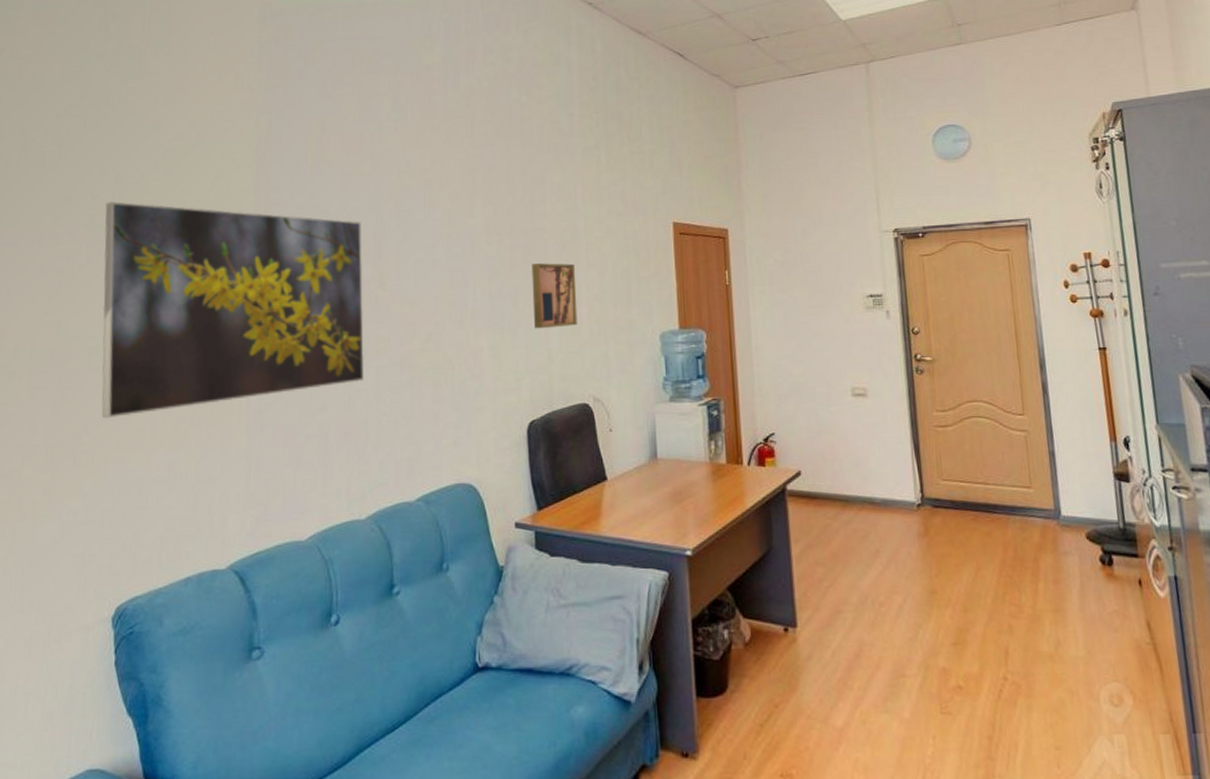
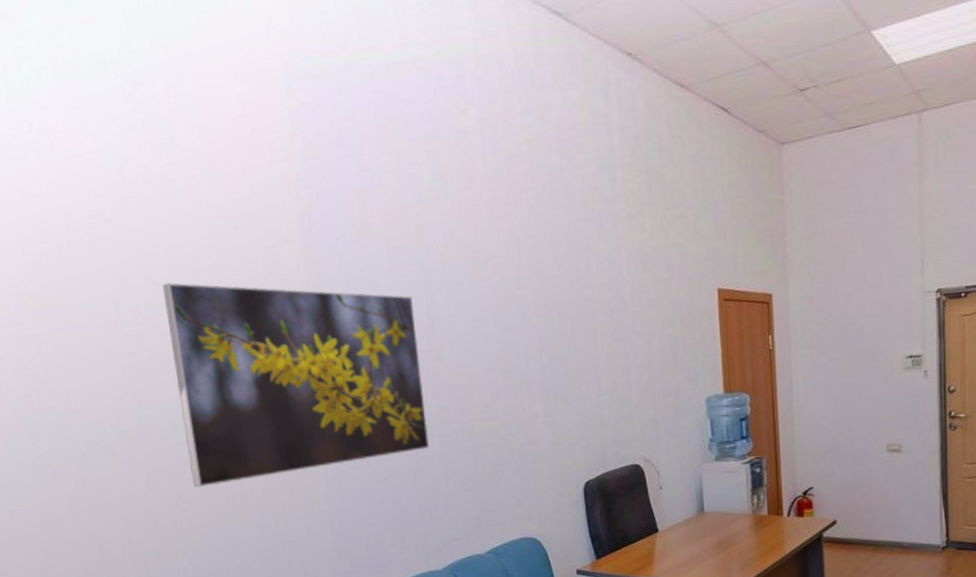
wall art: present [532,263,578,329] -> none [580,332,627,397]

